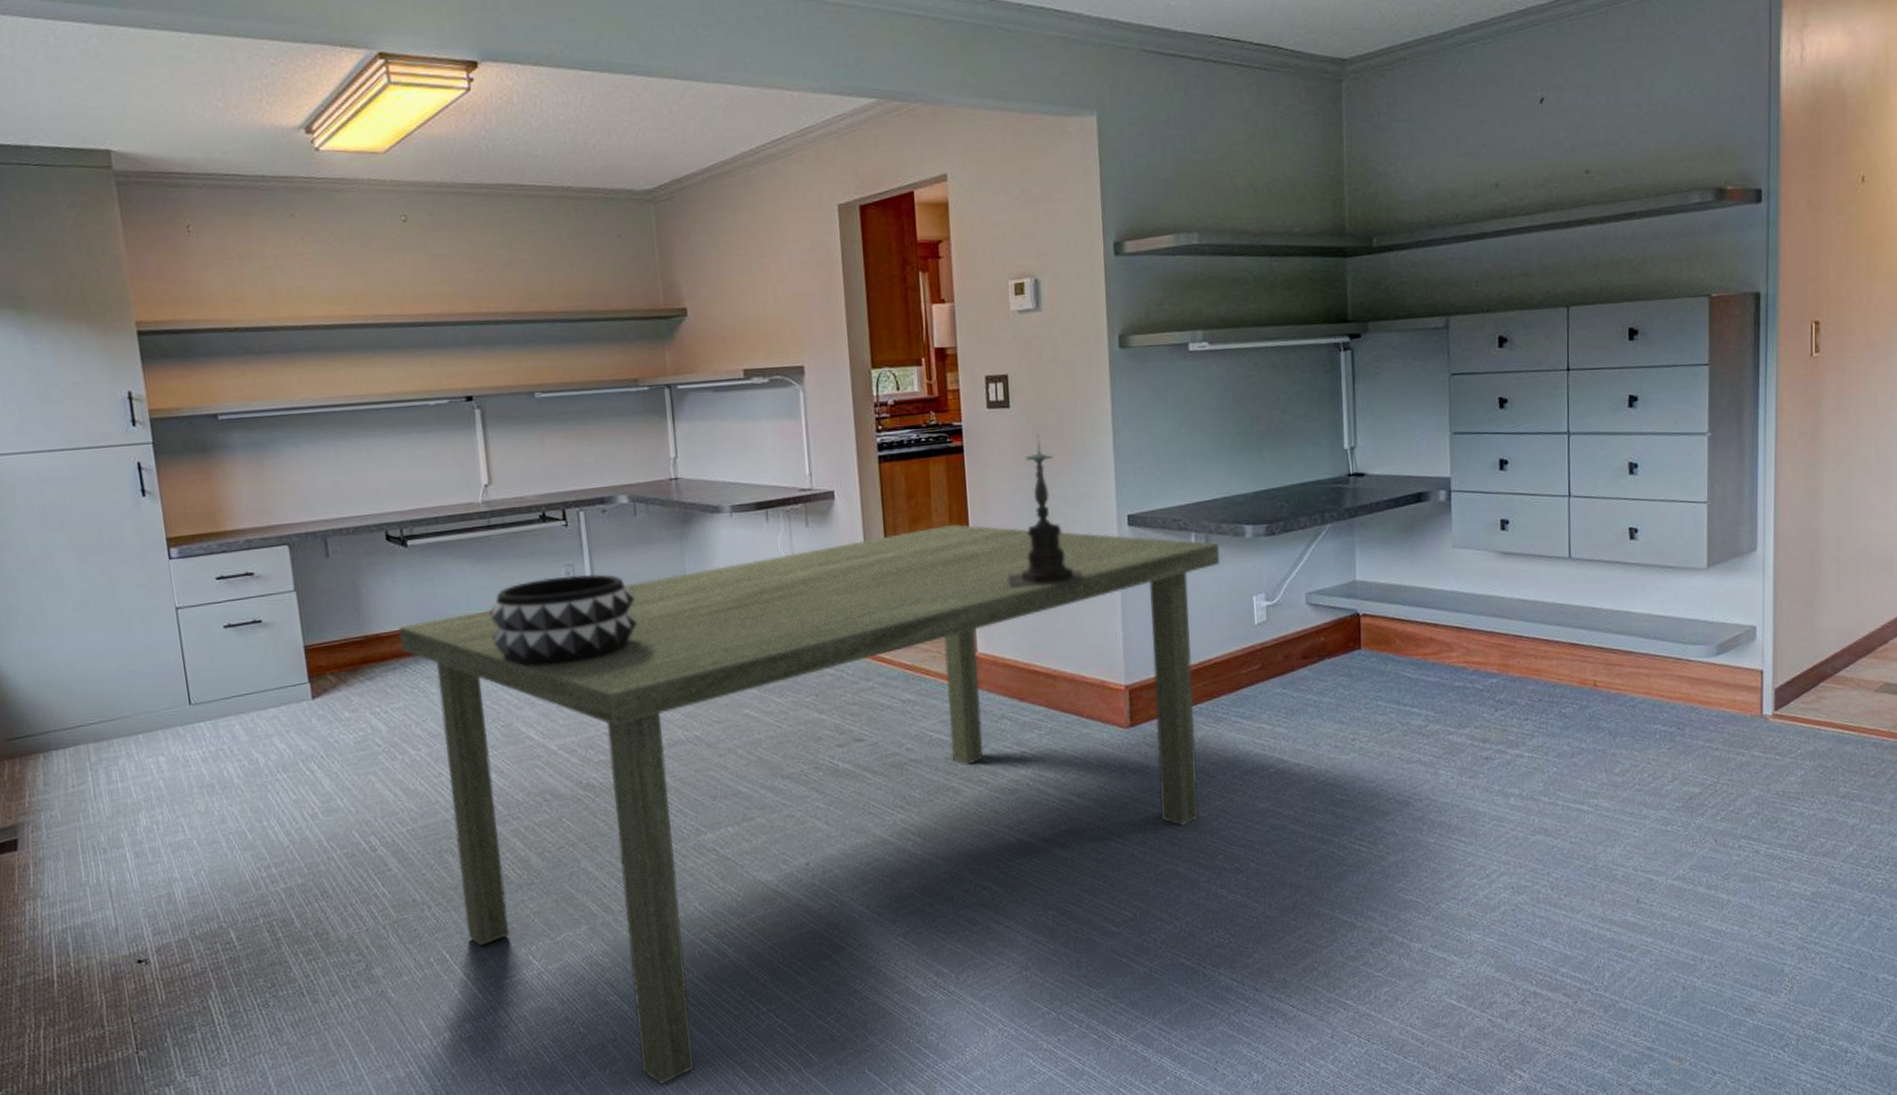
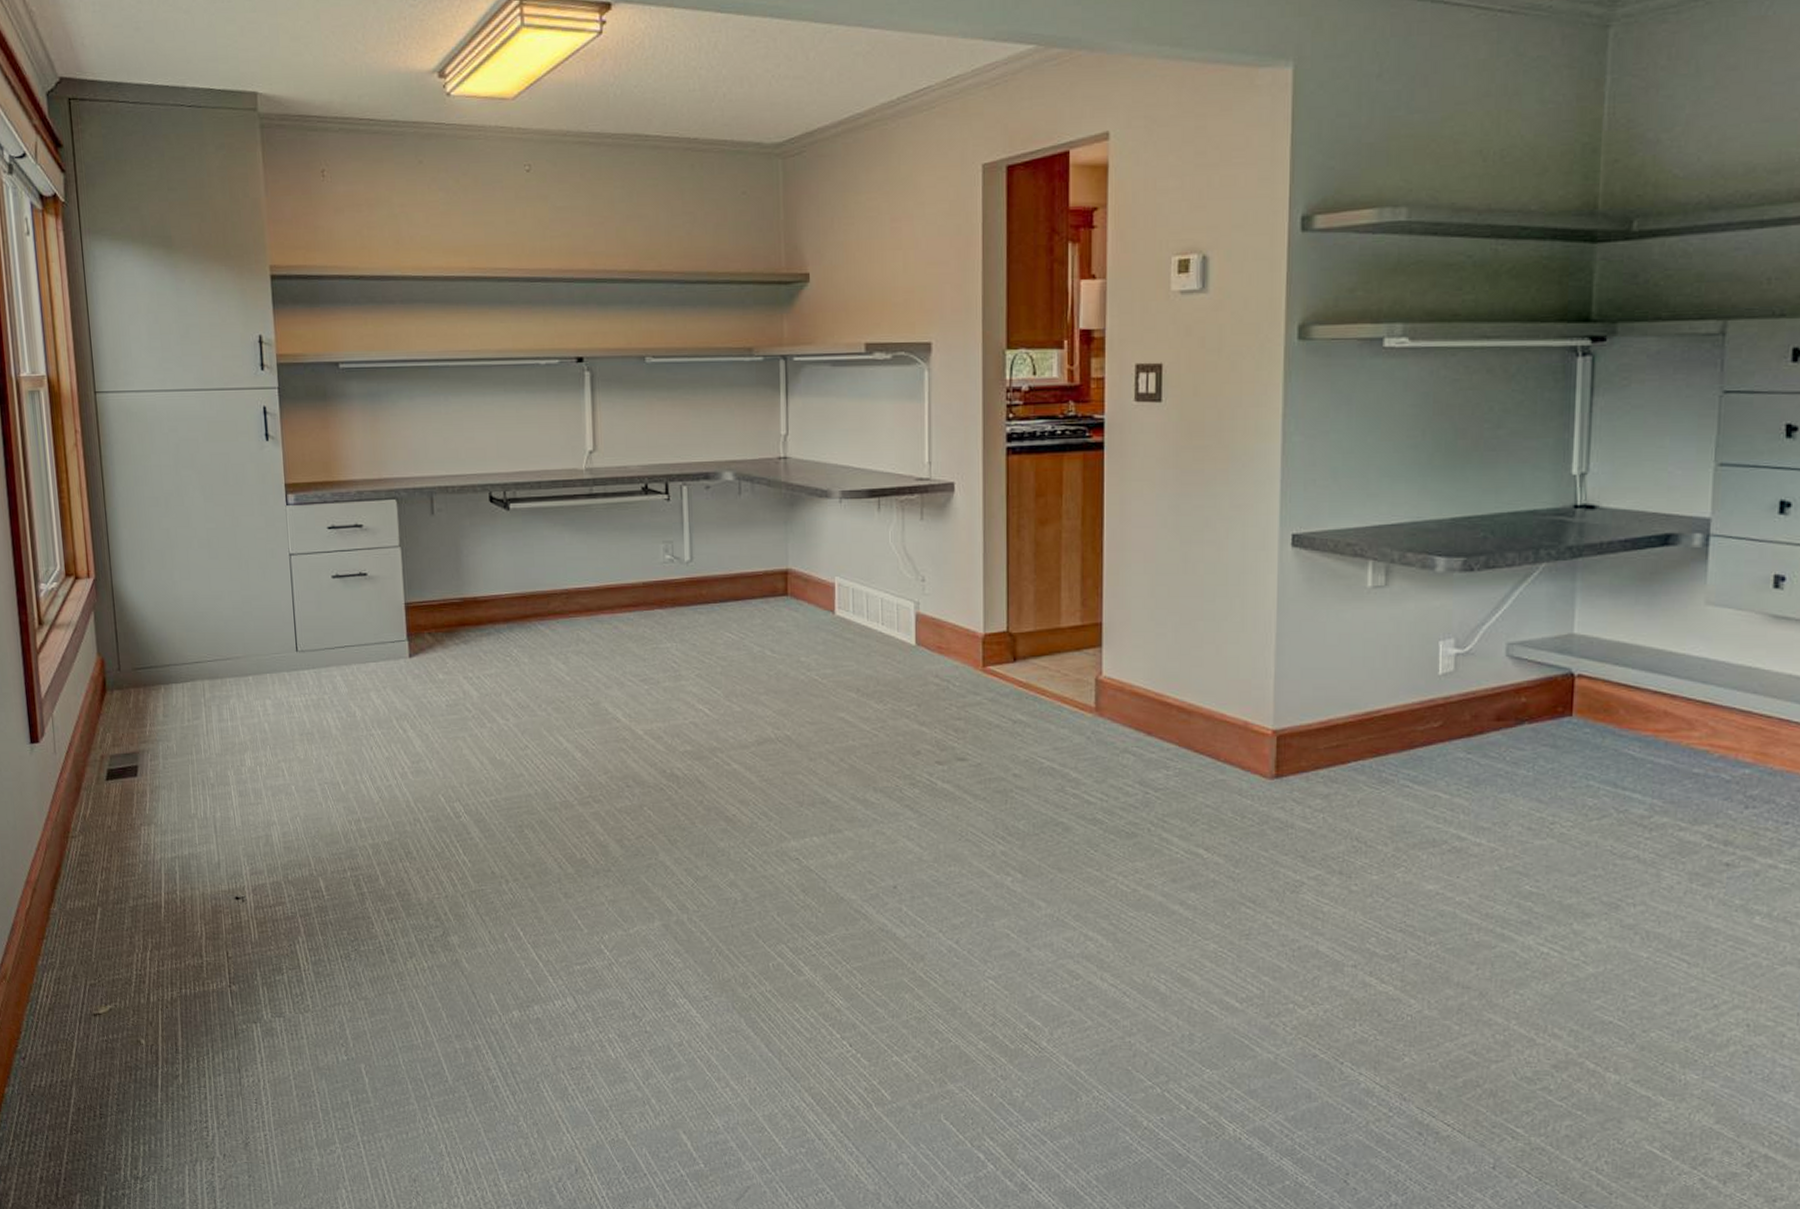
dining table: present [398,524,1220,1085] -> none [496,529,1402,1099]
decorative bowl: present [489,573,638,666] -> none [585,553,735,645]
candle holder: present [1008,435,1086,587] -> none [1145,435,1236,608]

